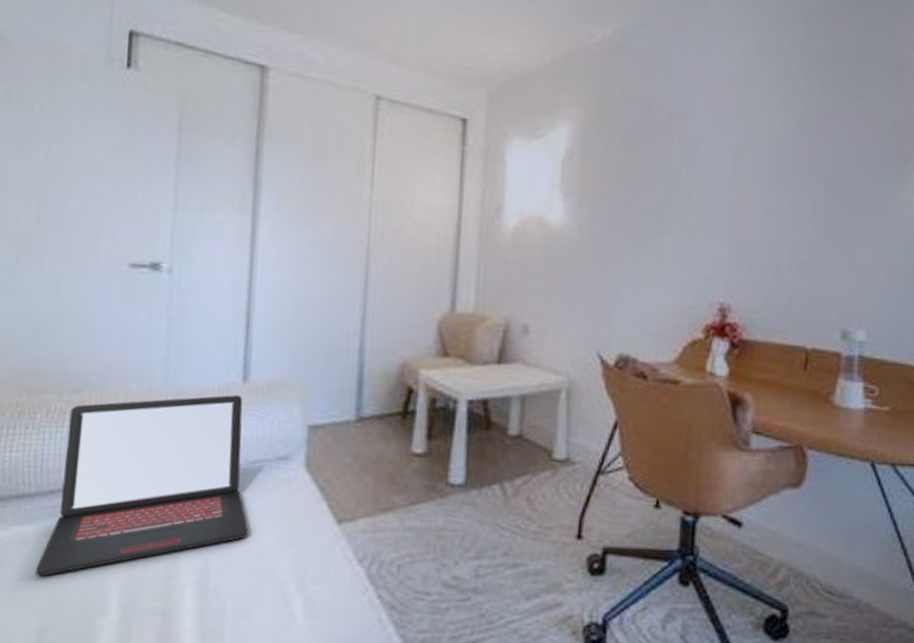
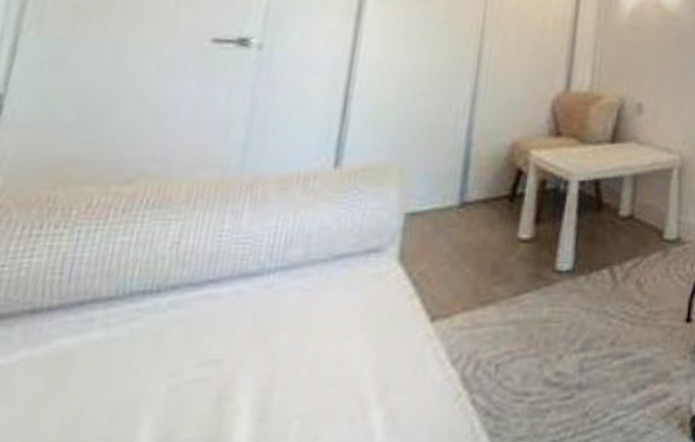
laptop: present [35,395,249,577] -> none [42,182,332,411]

